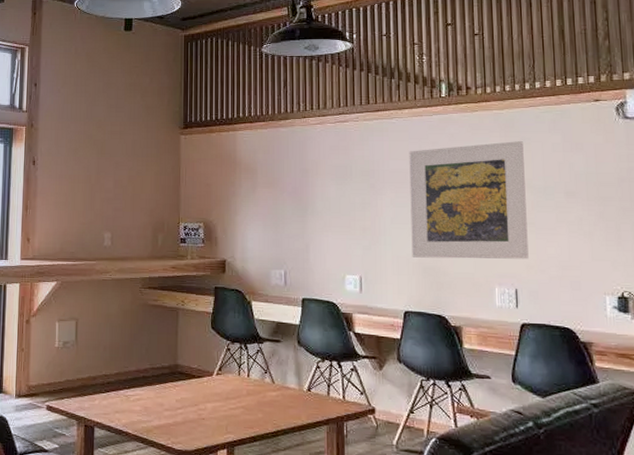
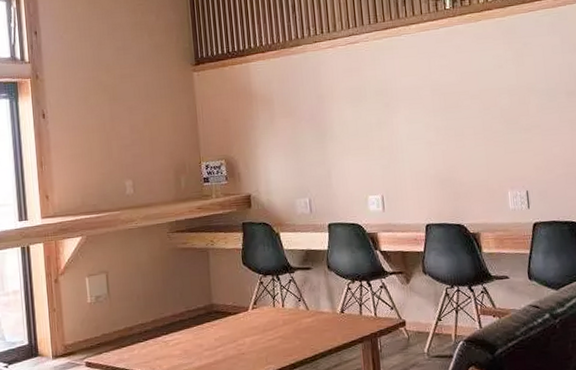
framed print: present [409,141,529,259] -> none [419,46,537,171]

